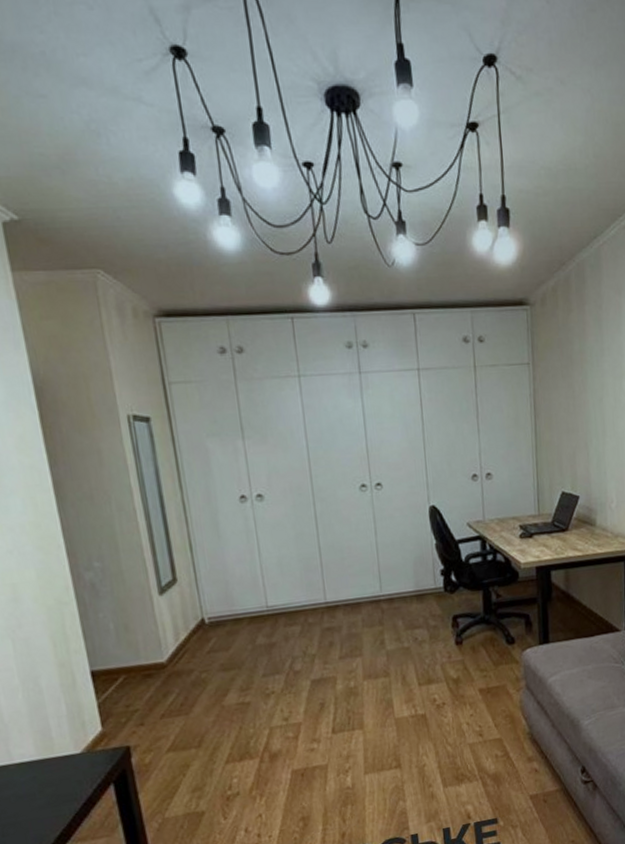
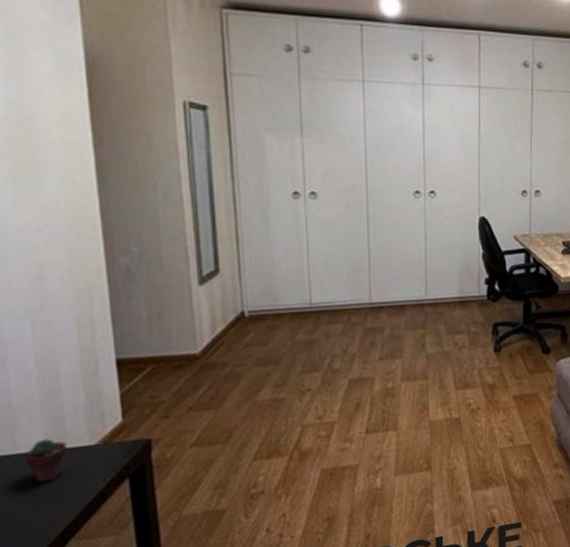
potted succulent: none [20,749,57,790] -> present [25,438,68,483]

